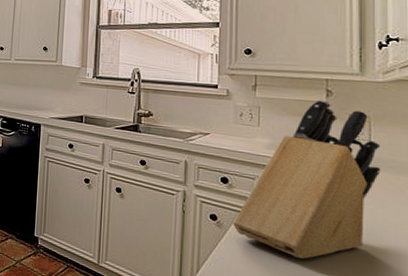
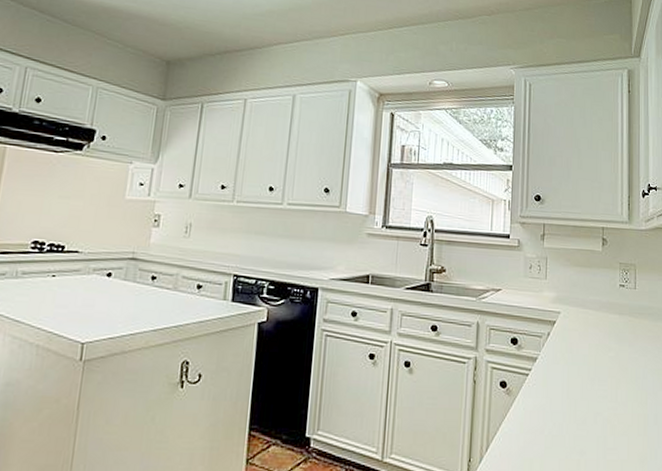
knife block: present [233,100,381,259] -> none [521,249,643,418]

